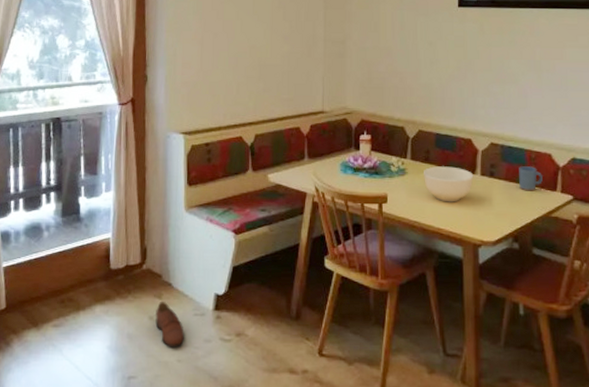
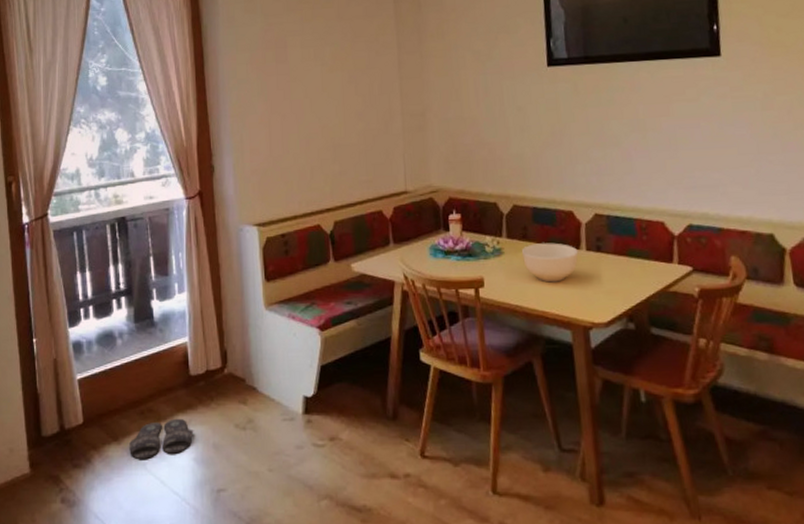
slippers: none [47,308,110,346] -> present [128,418,194,460]
shoe: present [155,301,184,347] -> none [241,406,274,456]
mug: present [519,166,543,191] -> none [628,237,657,265]

